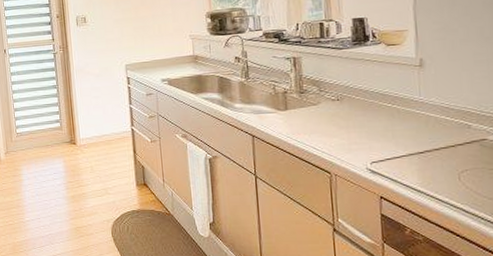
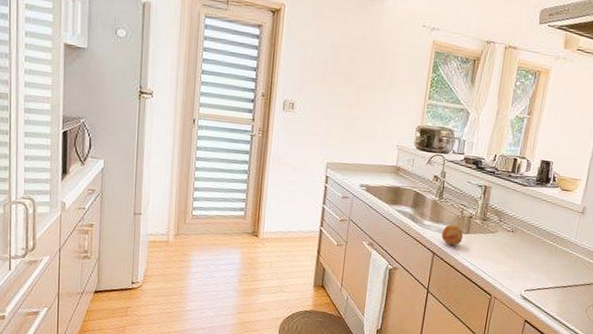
fruit: none [256,102,282,125] -> present [441,224,464,246]

